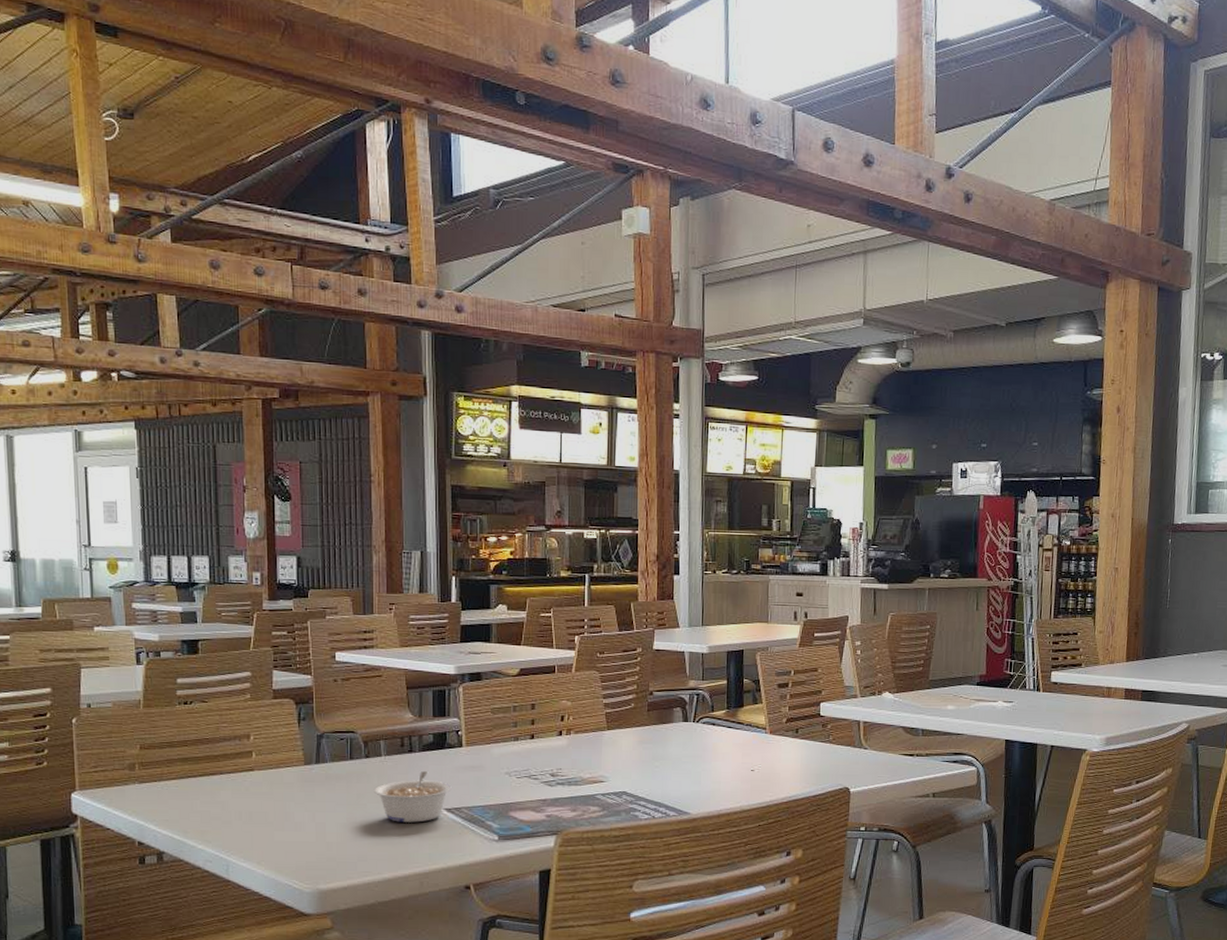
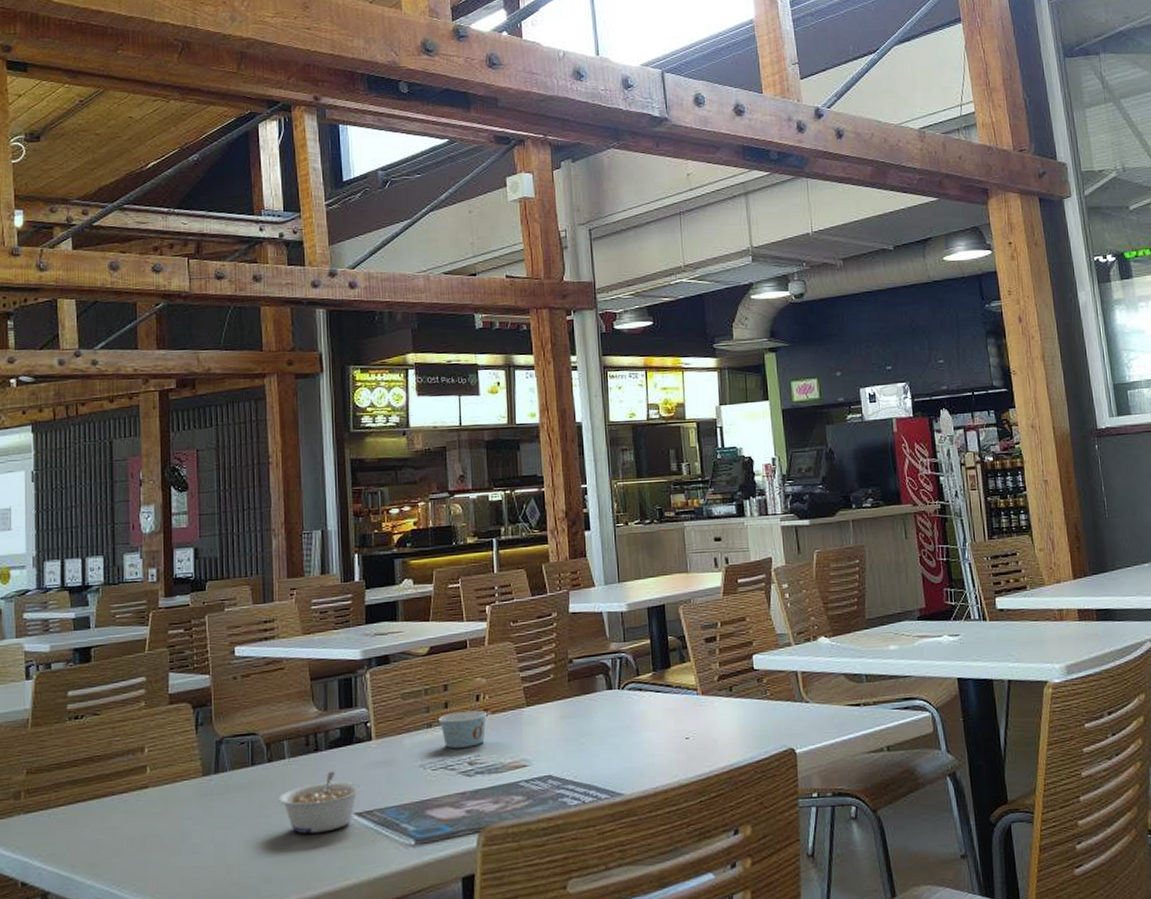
paper cup: none [525,729,571,761] -> present [438,710,488,748]

